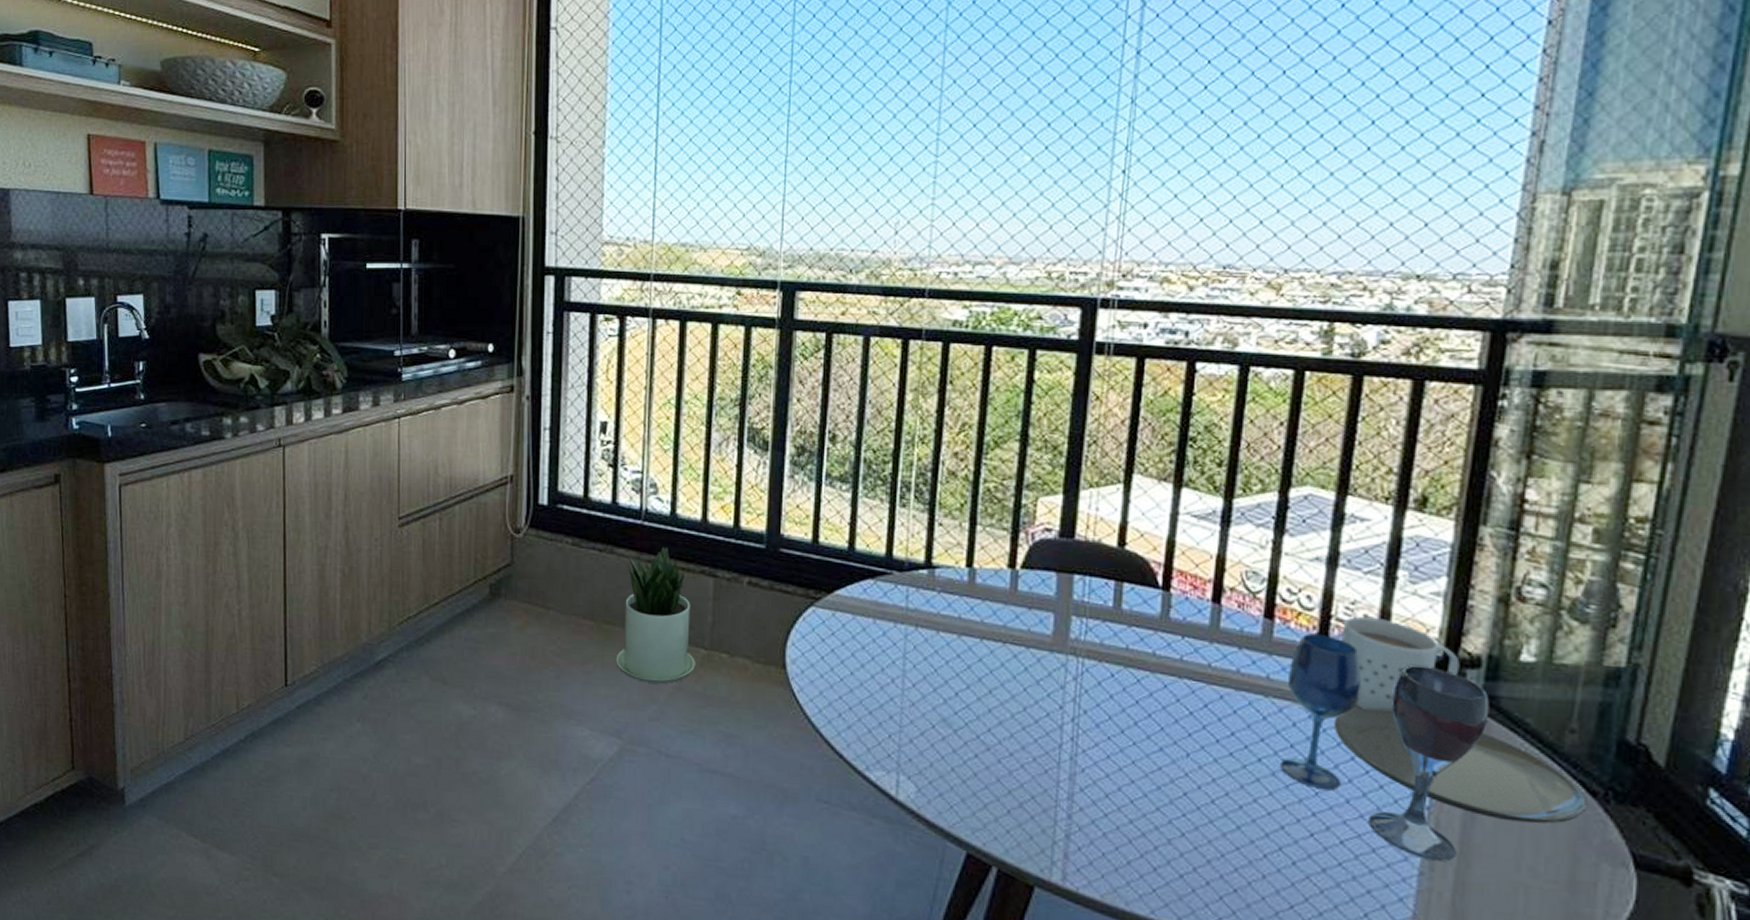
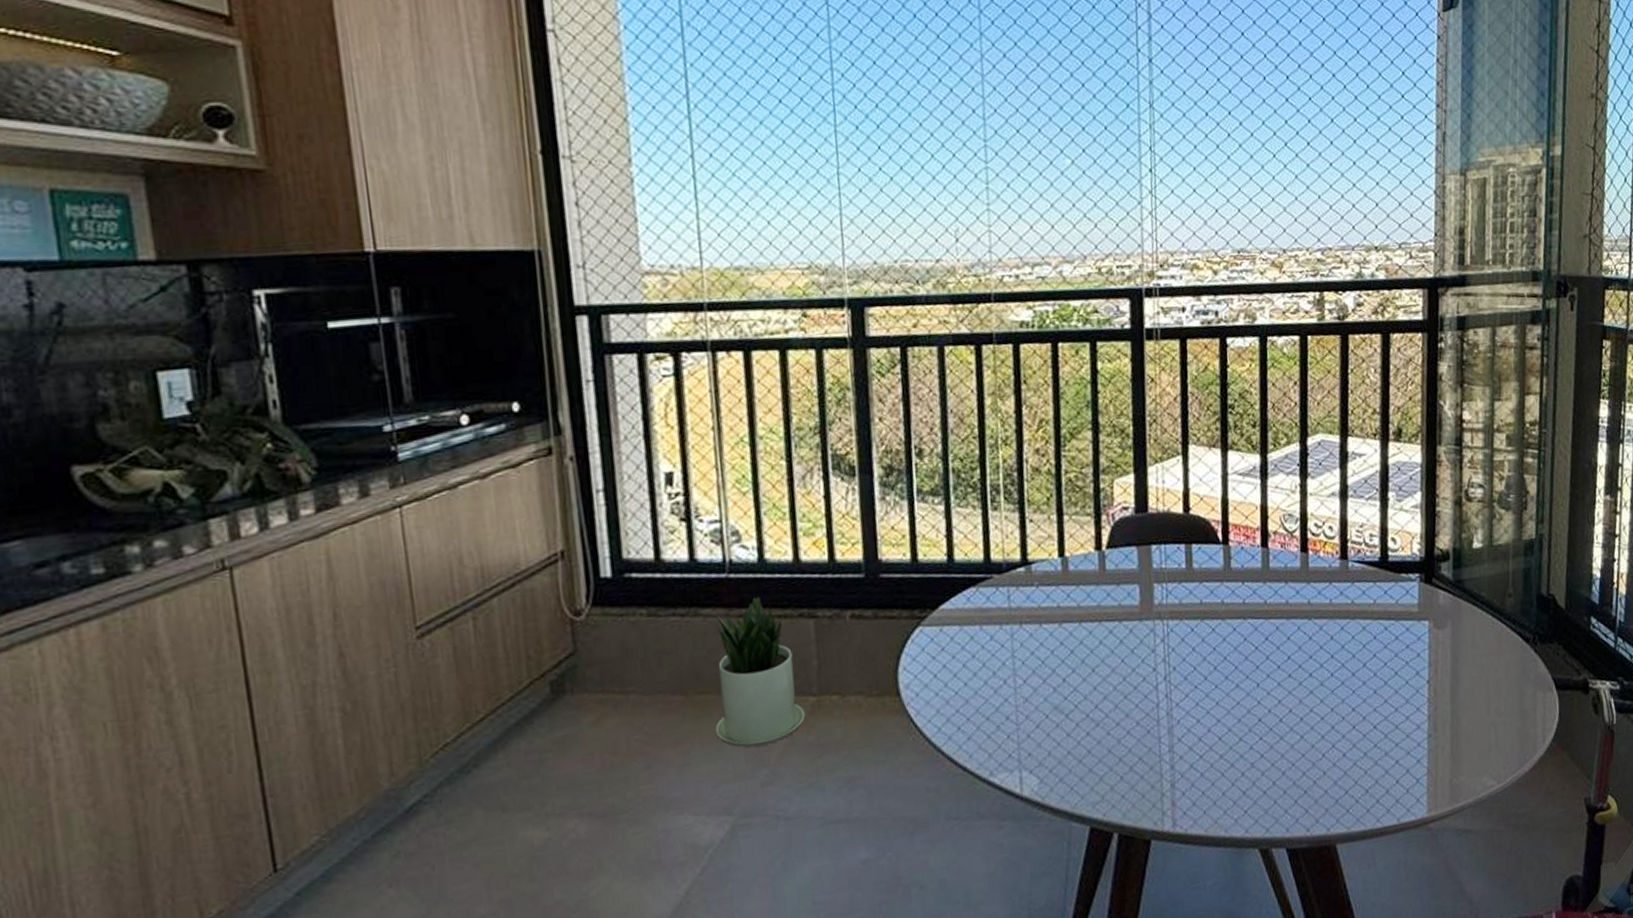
wineglass: present [1280,633,1361,790] -> none [1323,556,1374,688]
plate: present [1333,707,1587,824] -> none [1358,607,1524,678]
mug: present [1342,616,1460,710] -> none [1356,534,1437,613]
cup: present [1369,665,1490,862] -> none [1391,566,1459,724]

